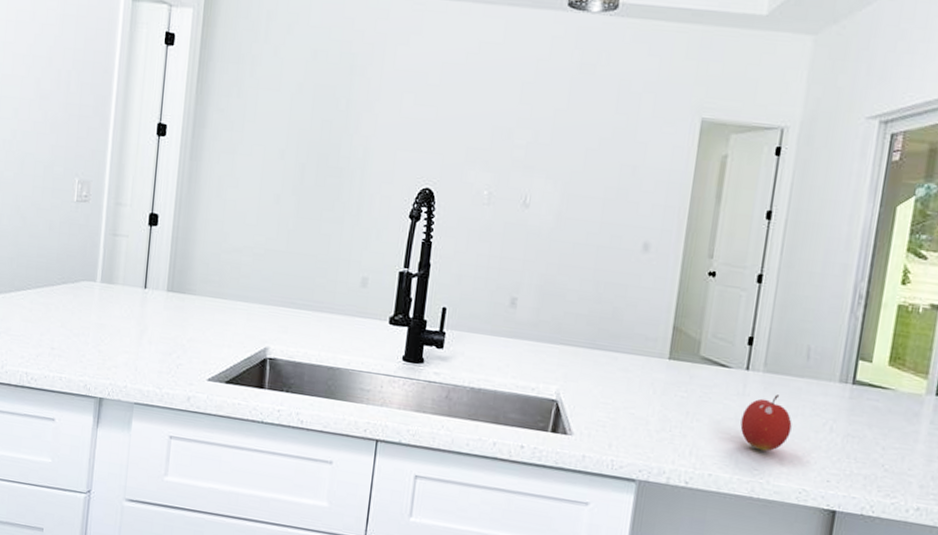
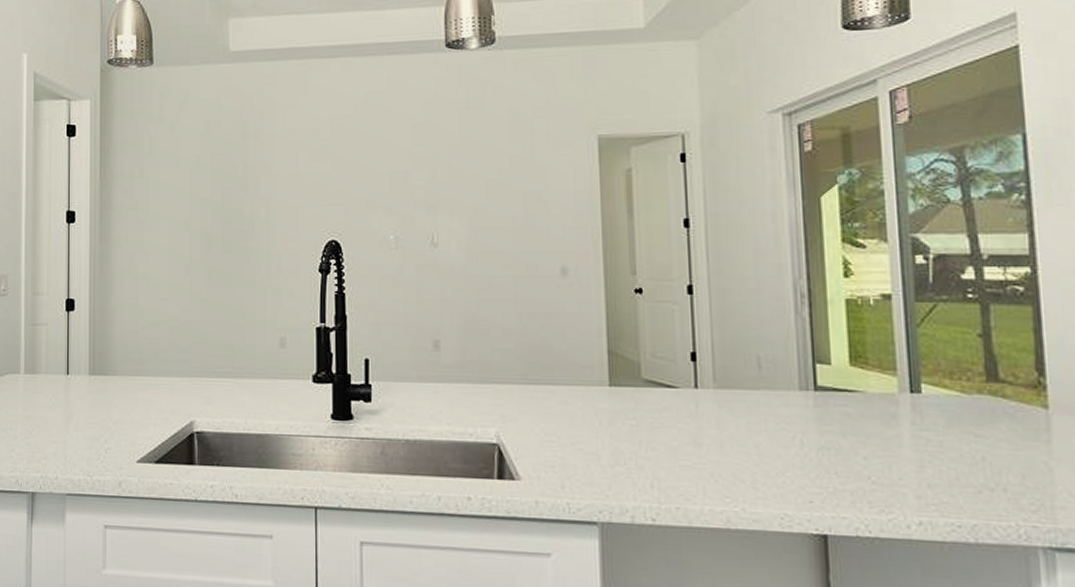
fruit: present [740,394,792,452] -> none [700,411,758,476]

